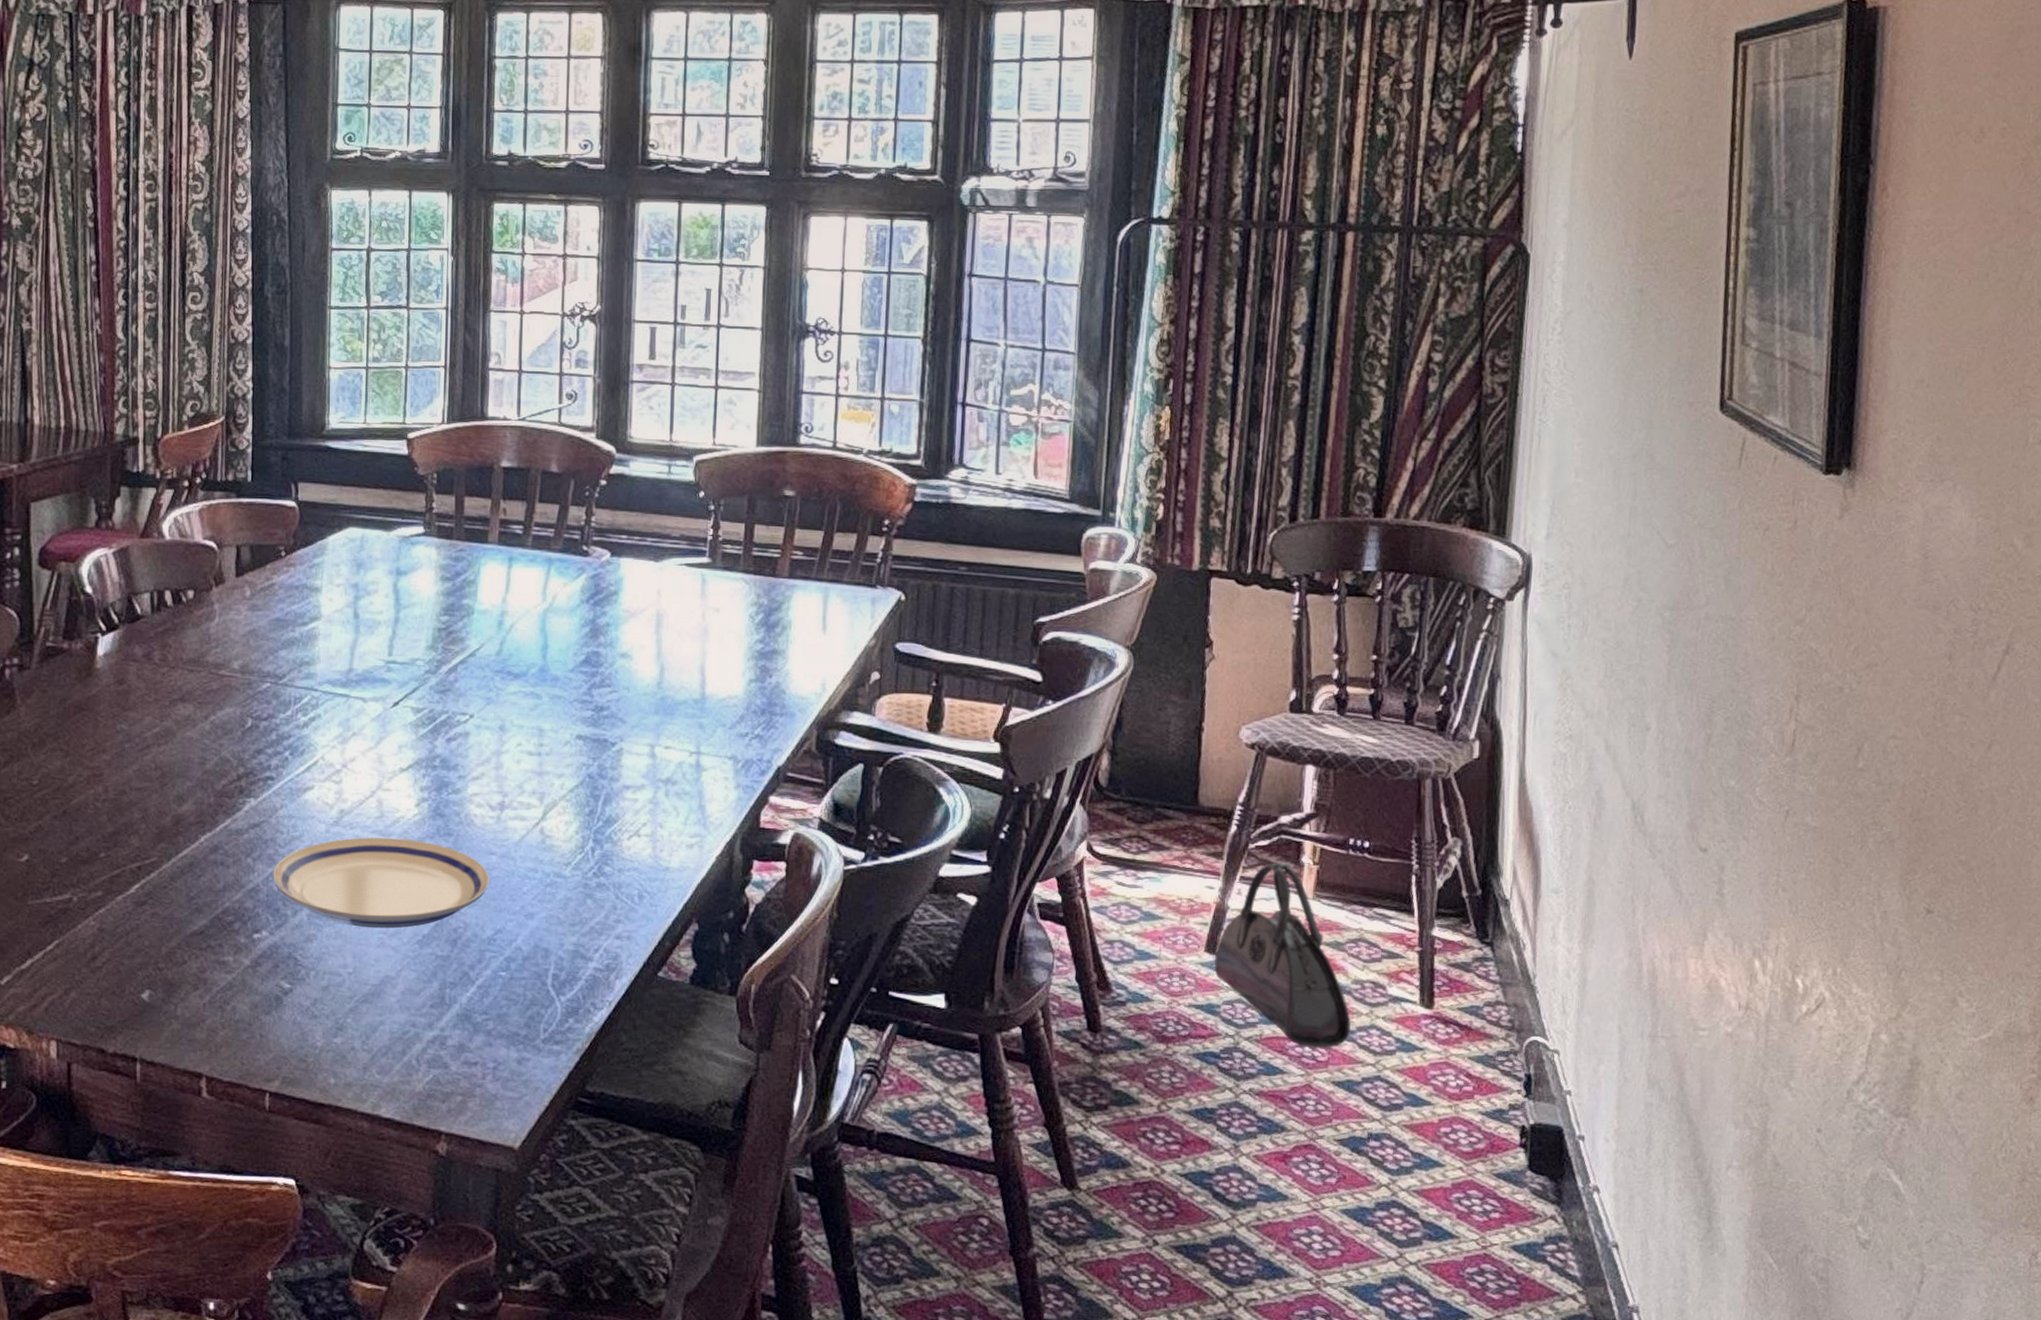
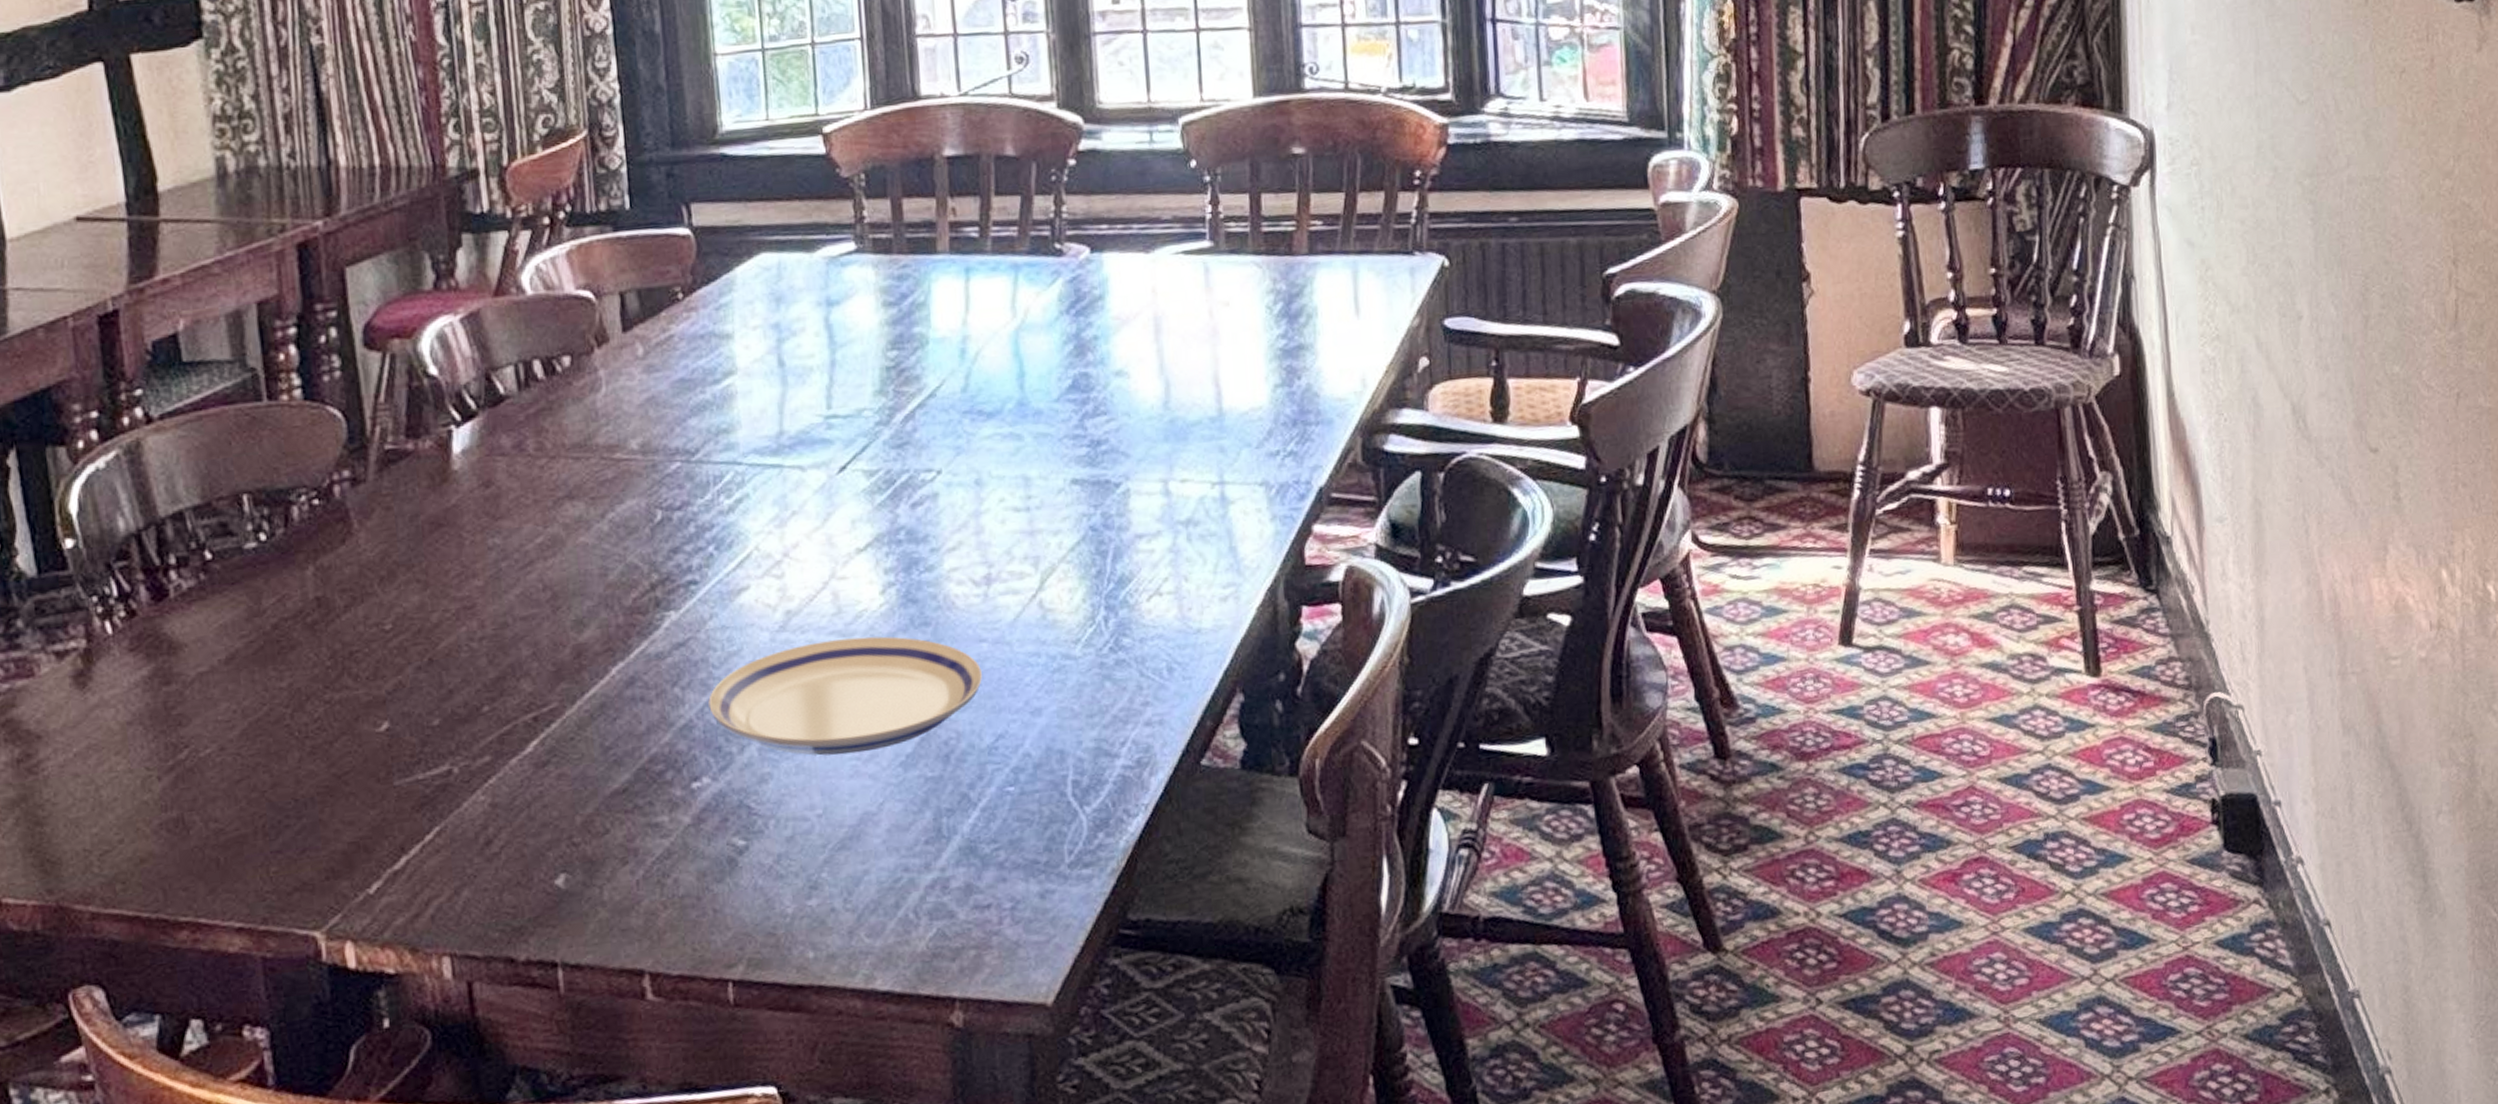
handbag: present [1214,862,1351,1048] -> none [1851,526,2012,742]

